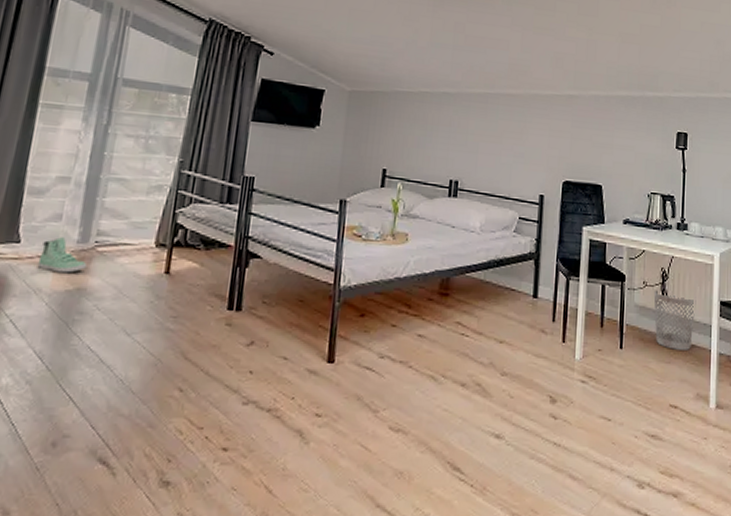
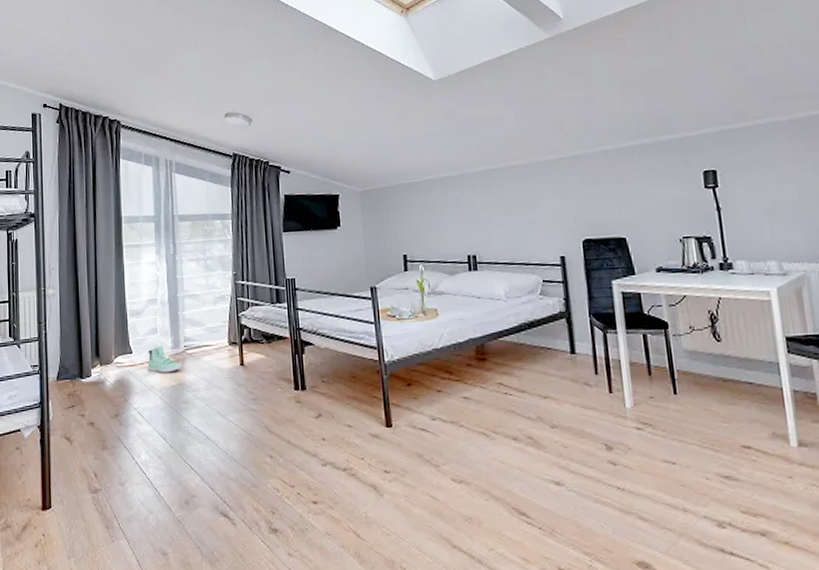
wastebasket: present [653,289,696,350] -> none [703,332,758,391]

